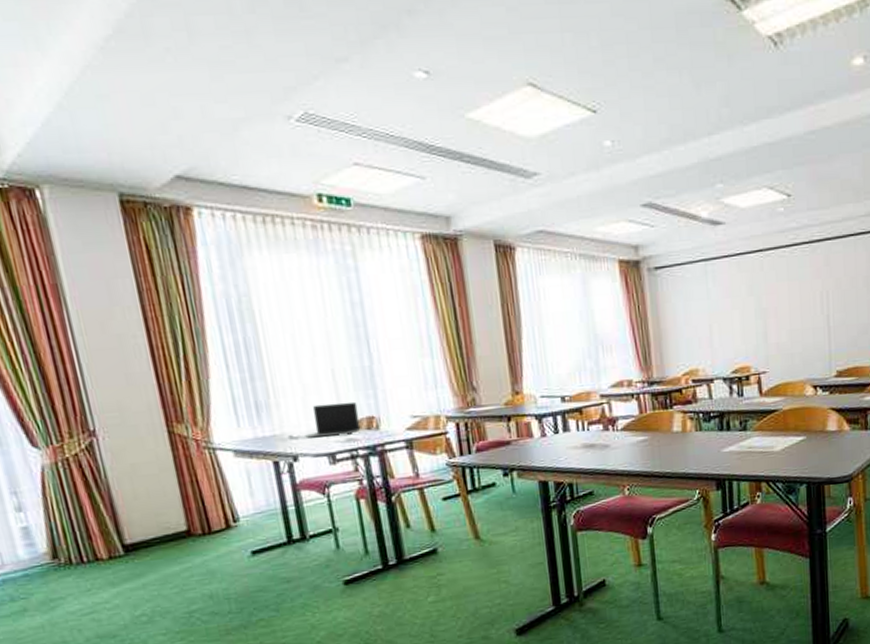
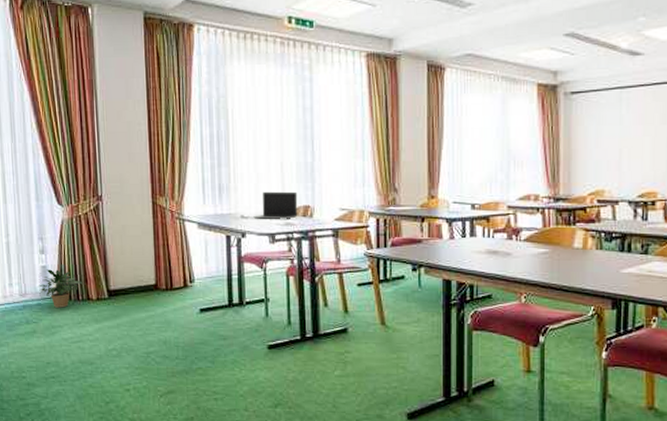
potted plant: none [20,528,86,577] -> present [38,269,83,308]

